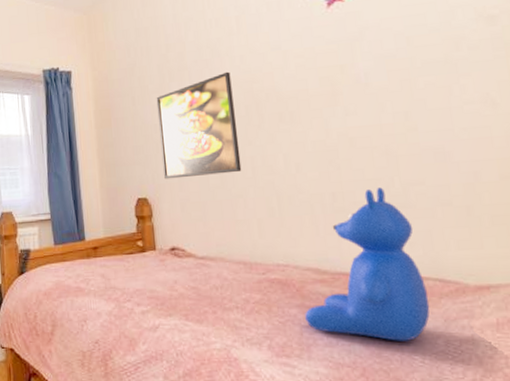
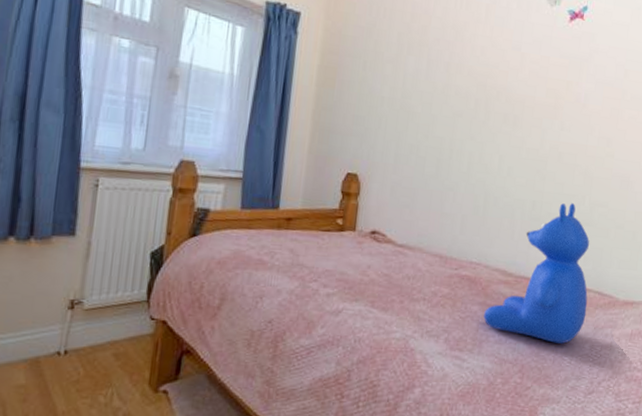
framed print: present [156,71,242,179] -> none [380,59,469,165]

